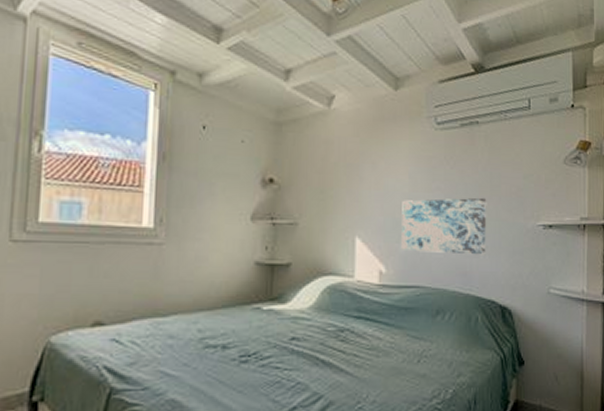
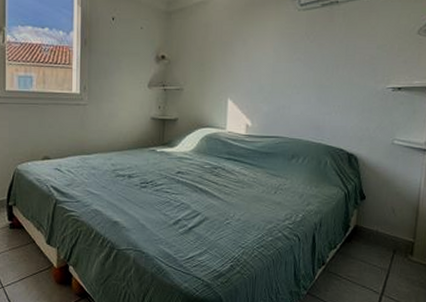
wall art: present [402,197,487,255] -> none [265,66,342,113]

